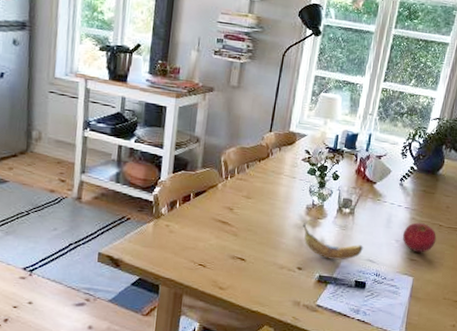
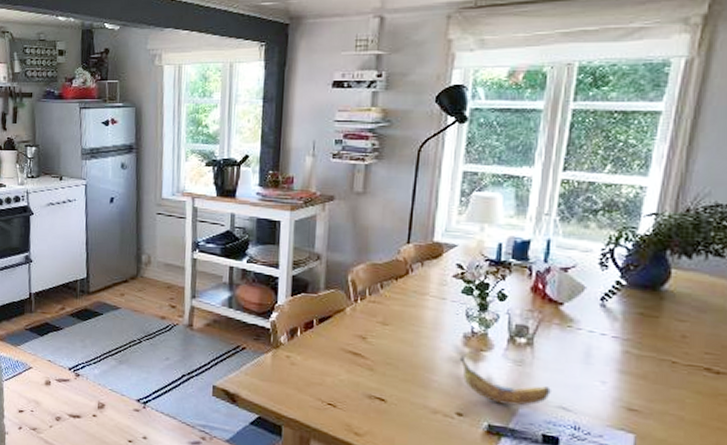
fruit: present [402,222,437,253] -> none [611,357,669,401]

